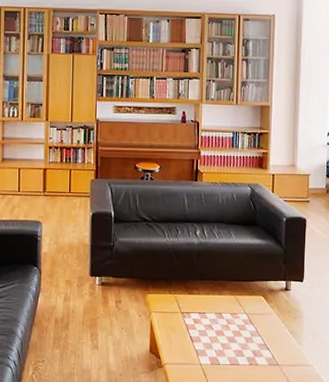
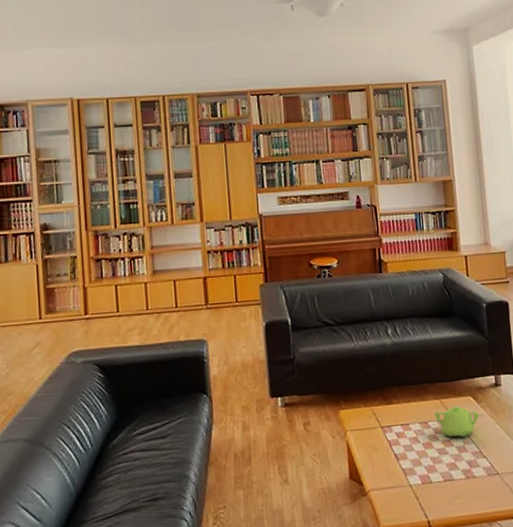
teapot: none [229,303,269,330] -> present [434,406,480,437]

